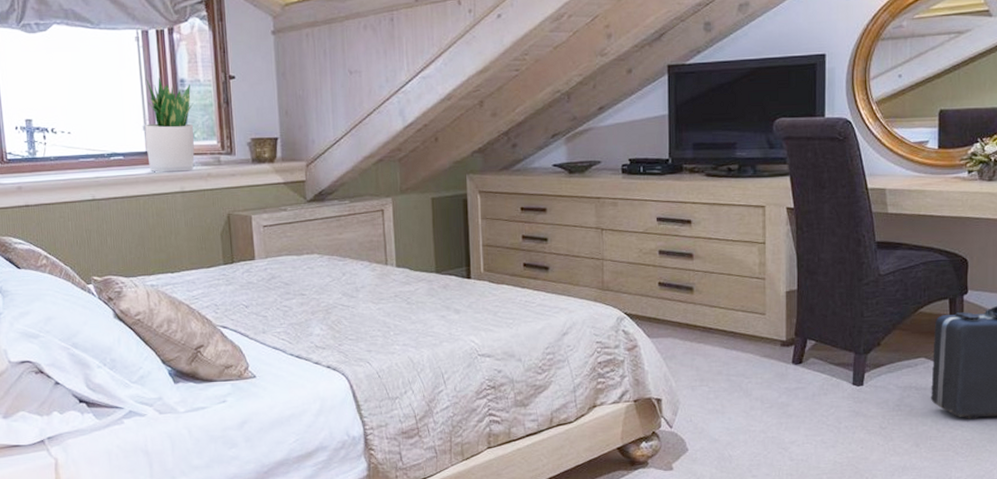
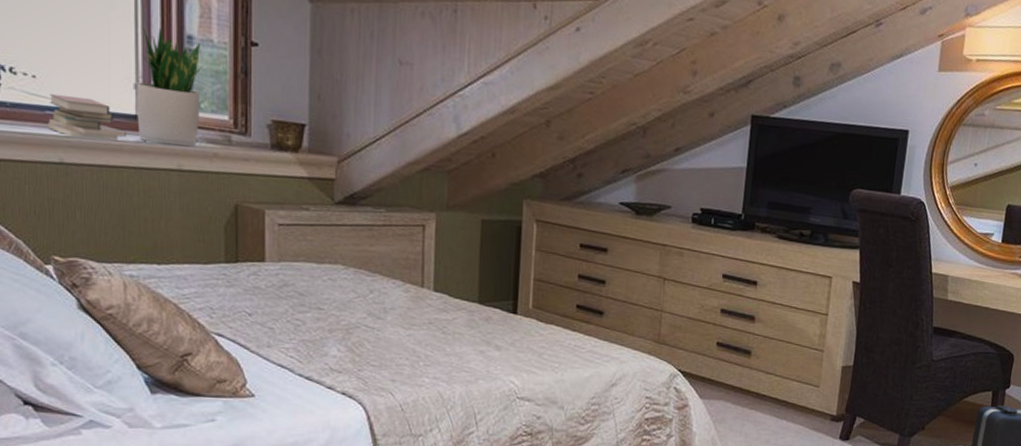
books: none [82,143,140,178] -> present [48,93,126,142]

